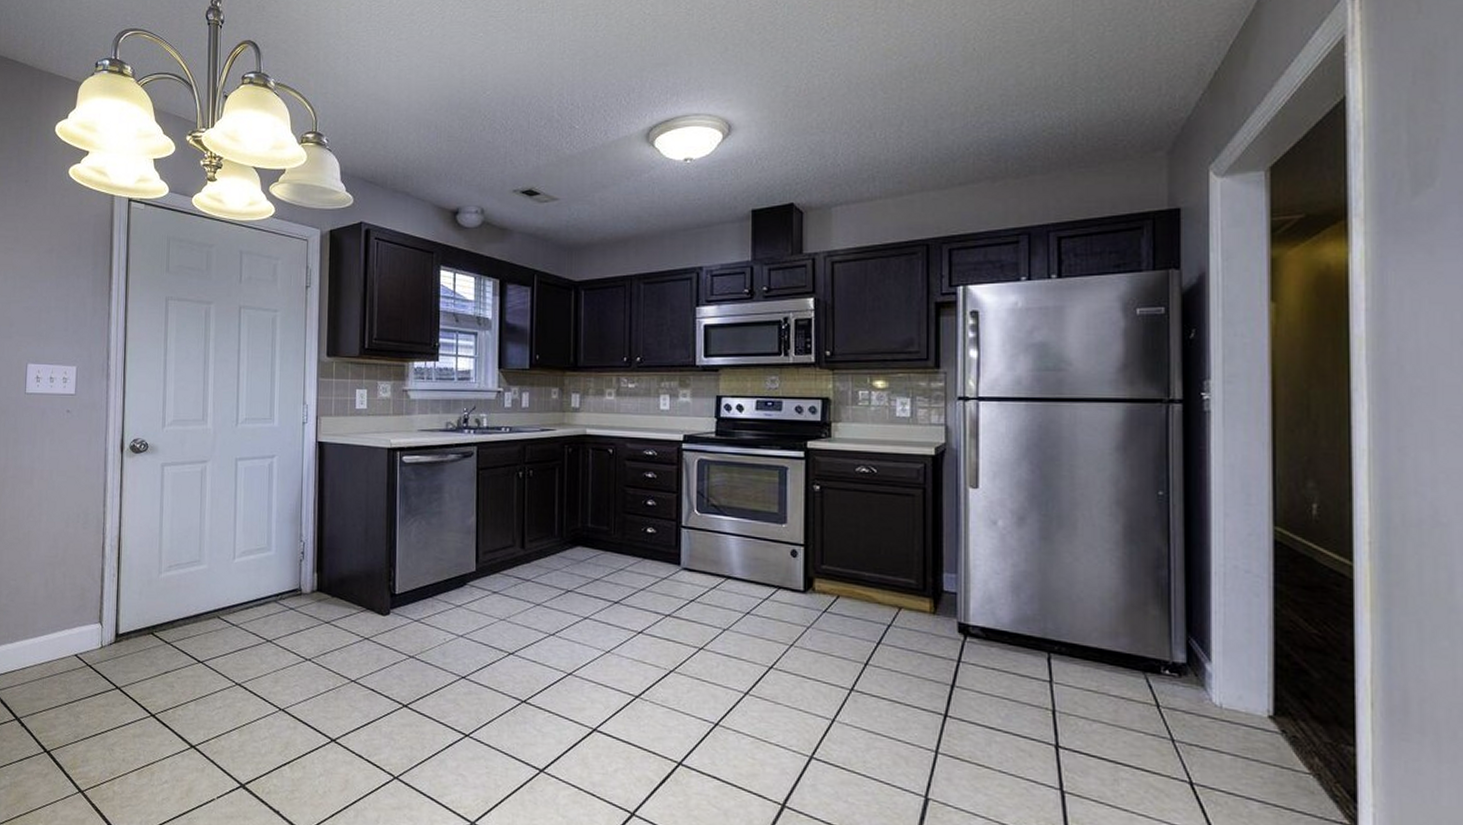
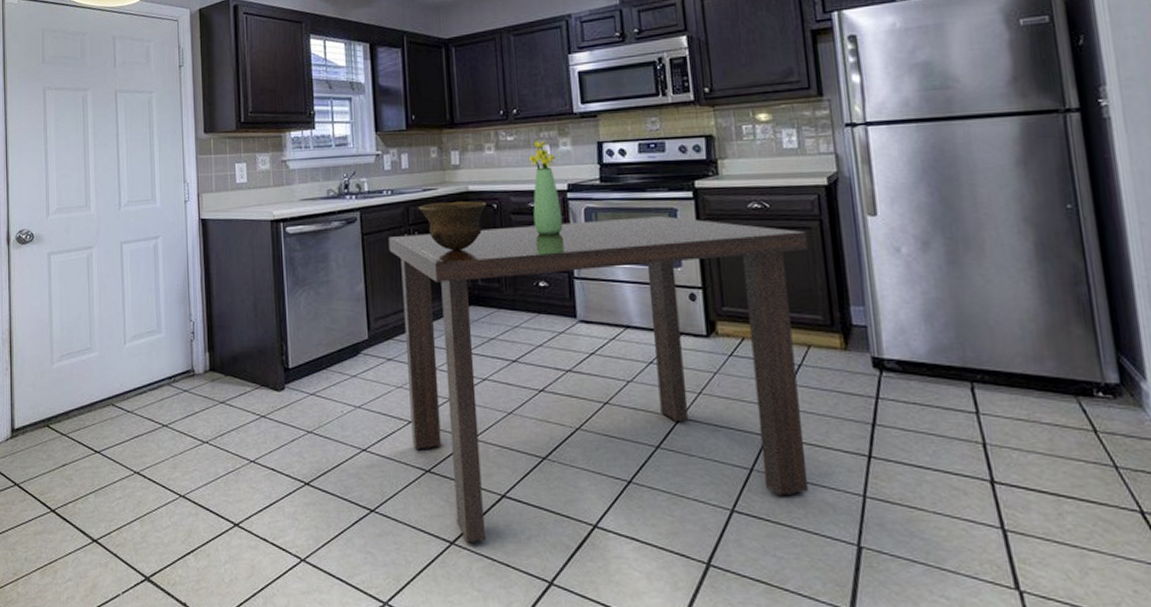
dining table: none [503,472,909,772] -> present [388,216,809,543]
bowl: none [535,443,602,492] -> present [418,201,486,251]
bouquet: none [647,390,676,484] -> present [528,141,563,236]

